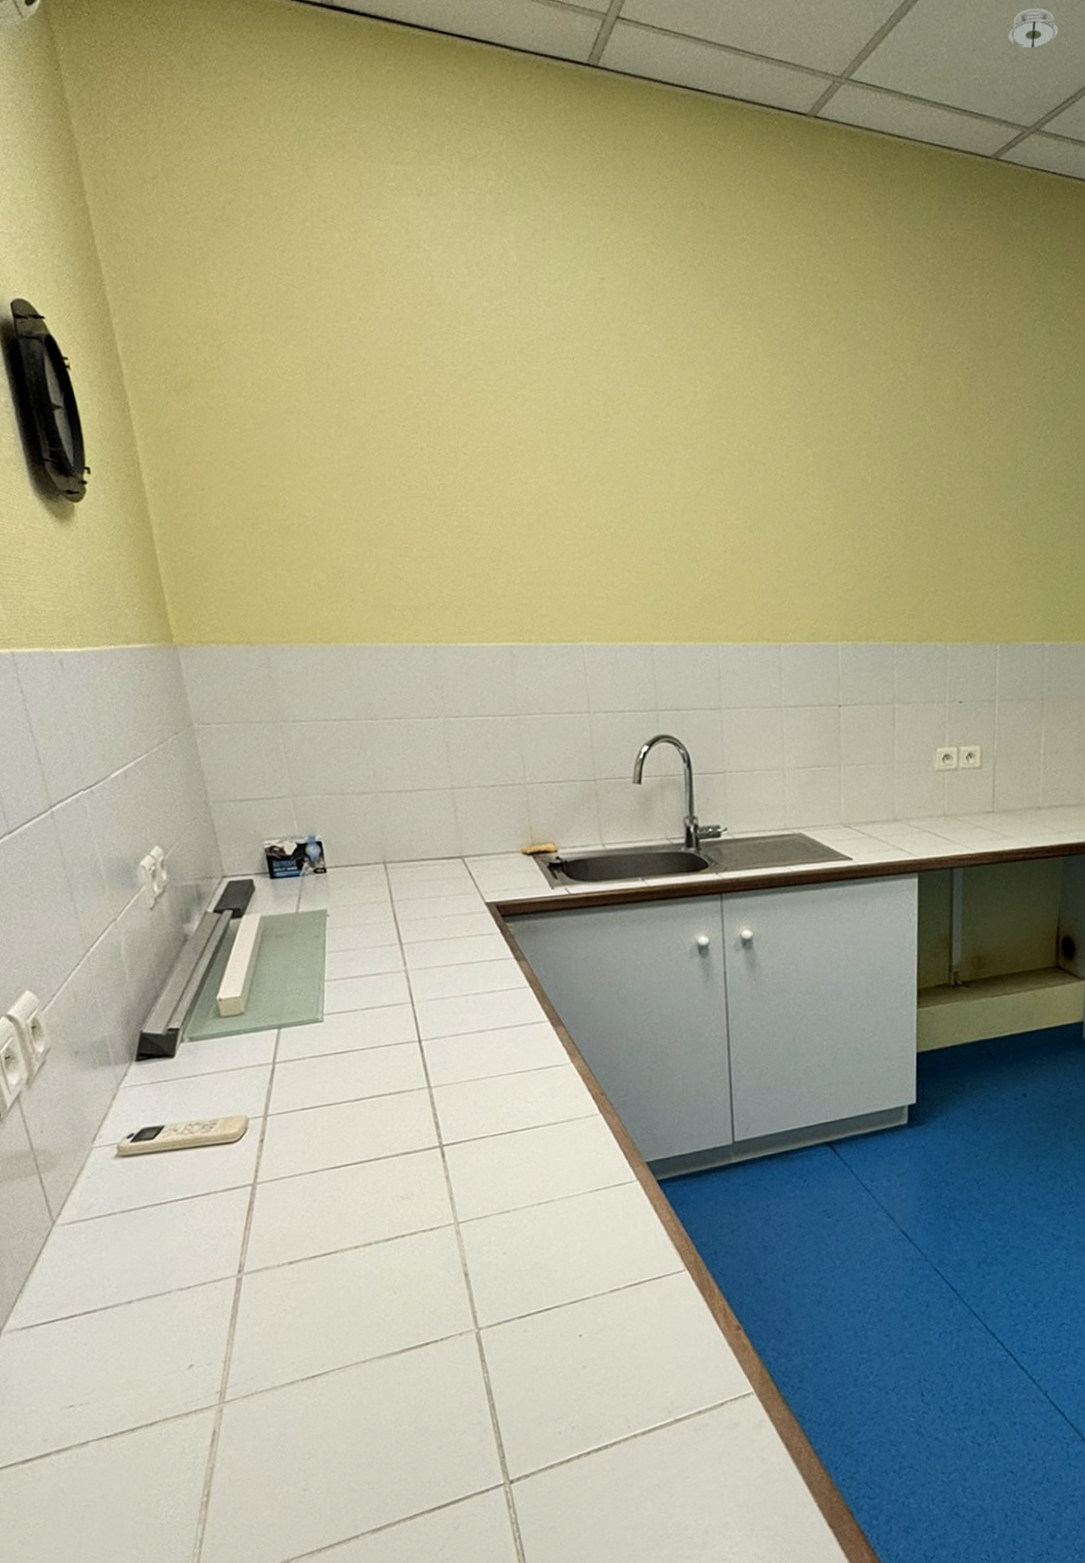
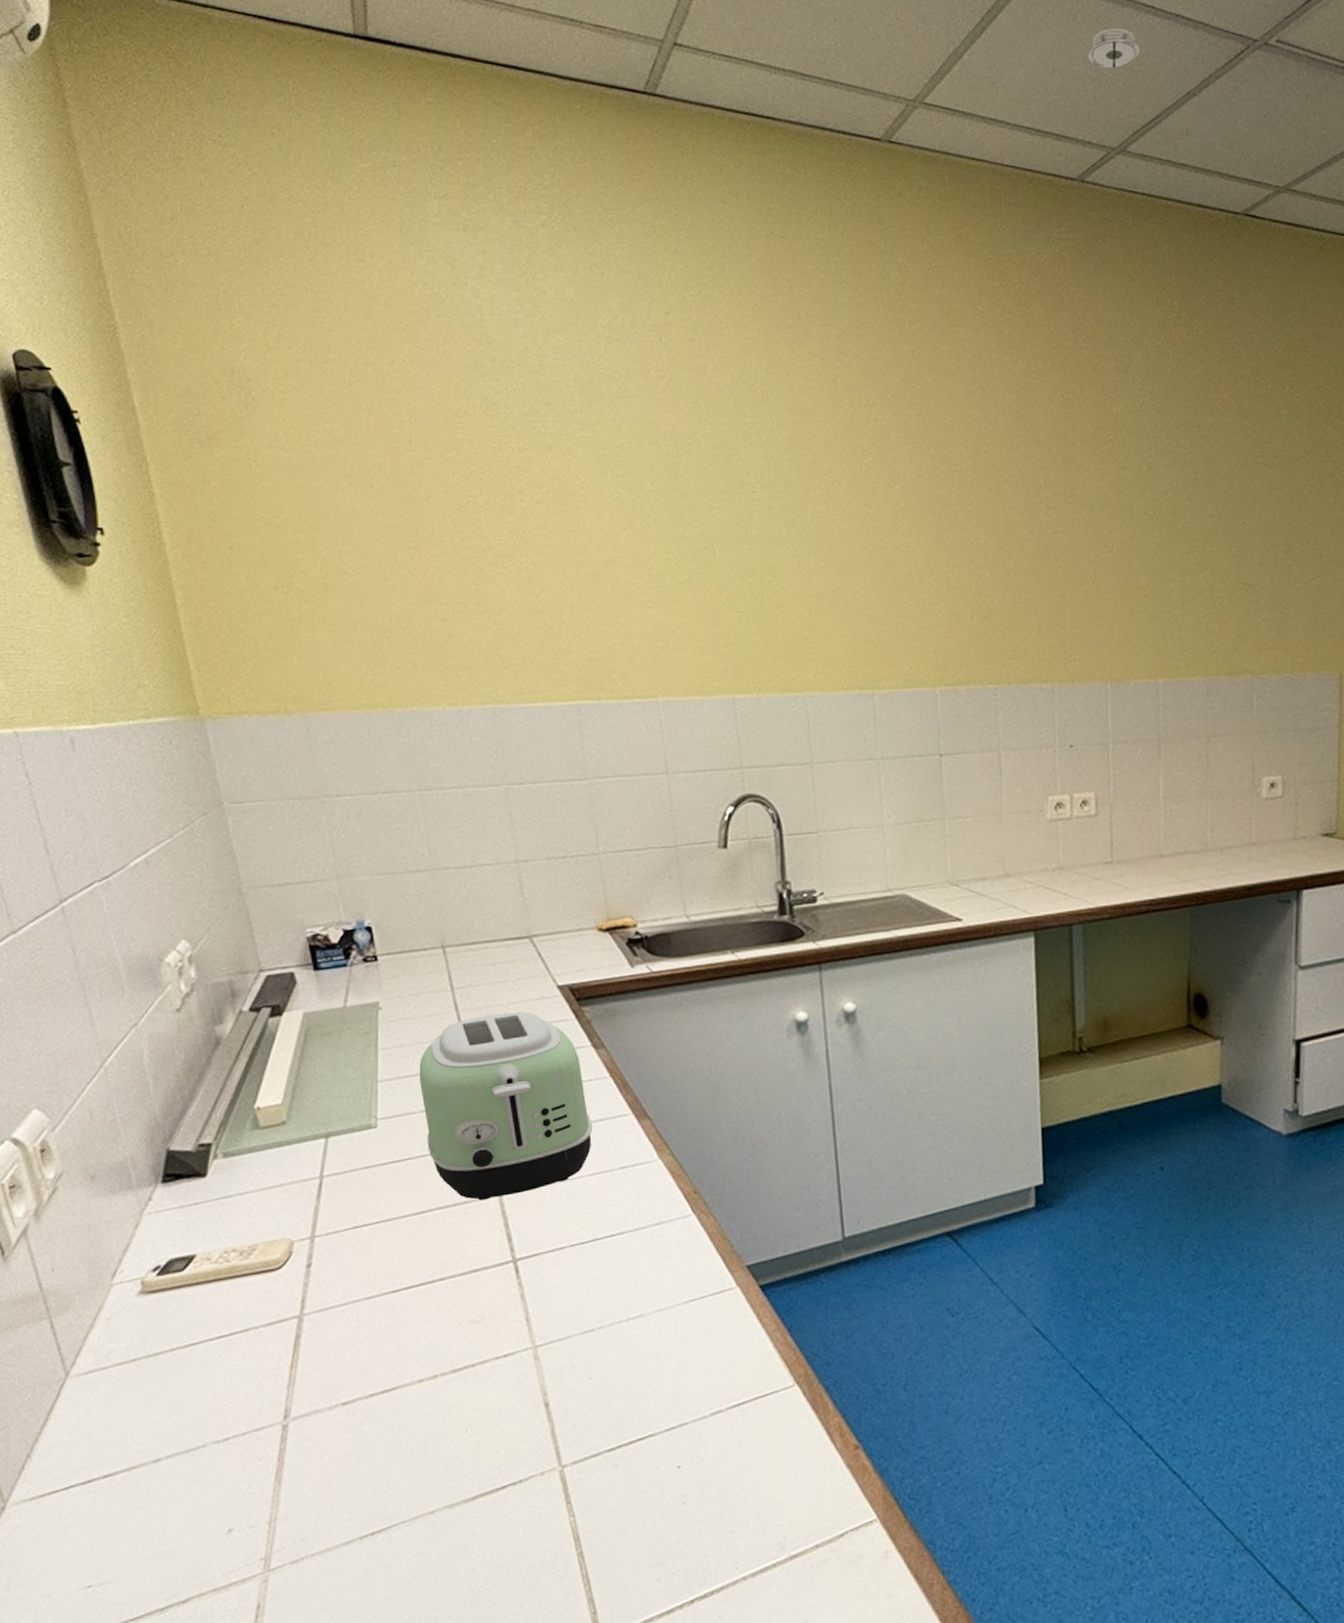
toaster: none [361,924,513,1091] -> present [419,1011,593,1201]

